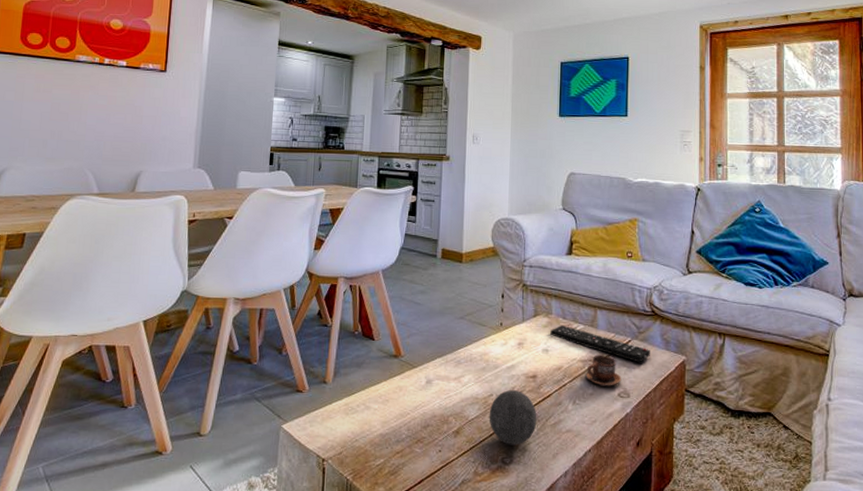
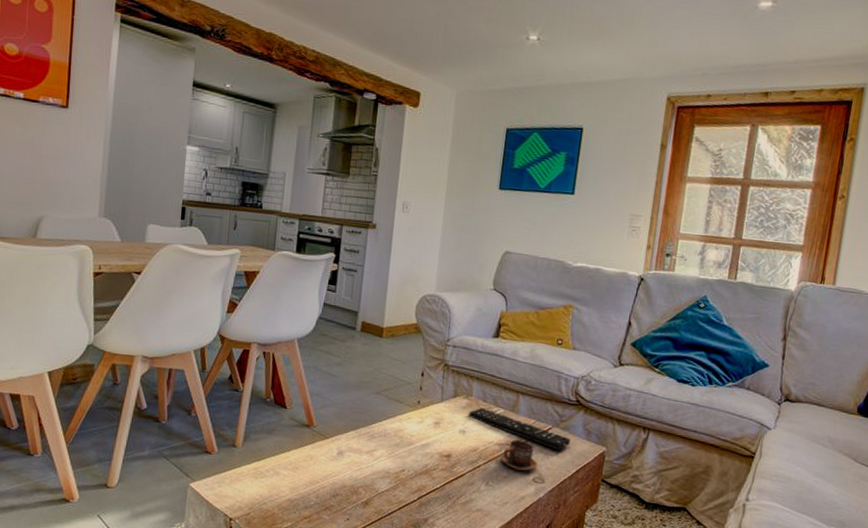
decorative ball: present [489,389,537,446] -> none [399,466,449,520]

